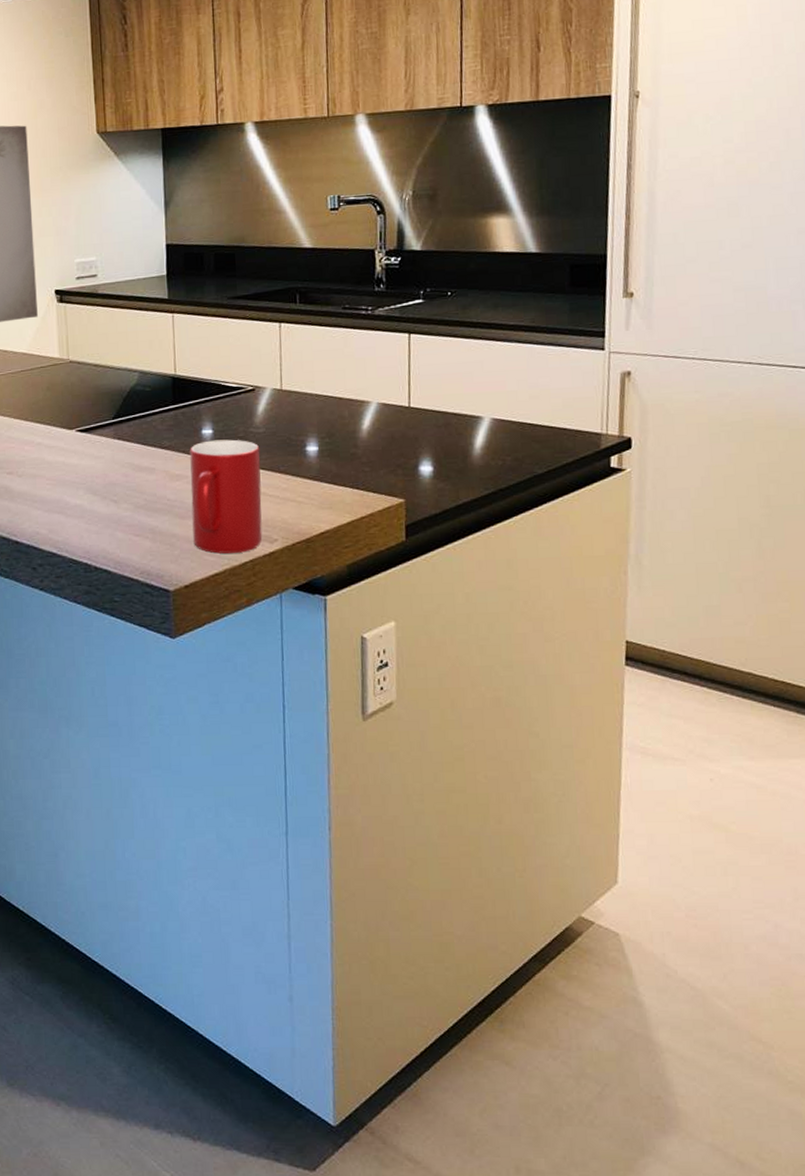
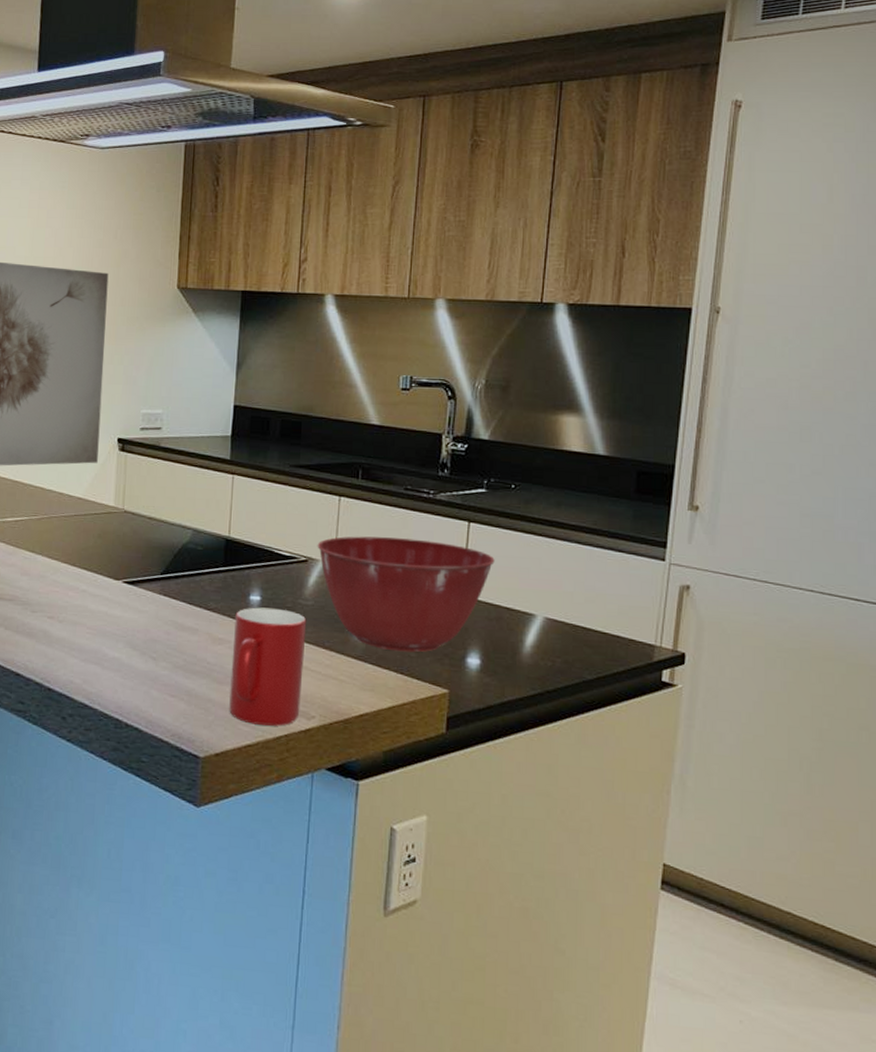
mixing bowl: none [262,356,438,468] -> present [317,536,495,652]

